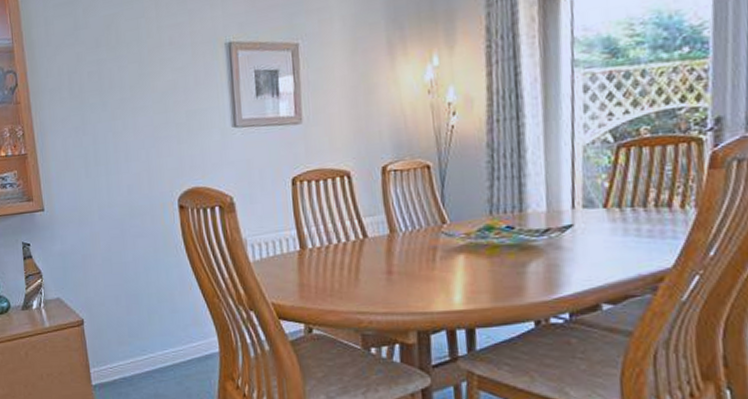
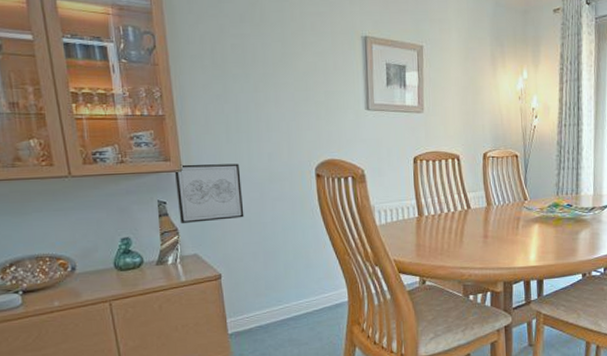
wall art: none [36,199,105,267] -> present [174,163,244,224]

